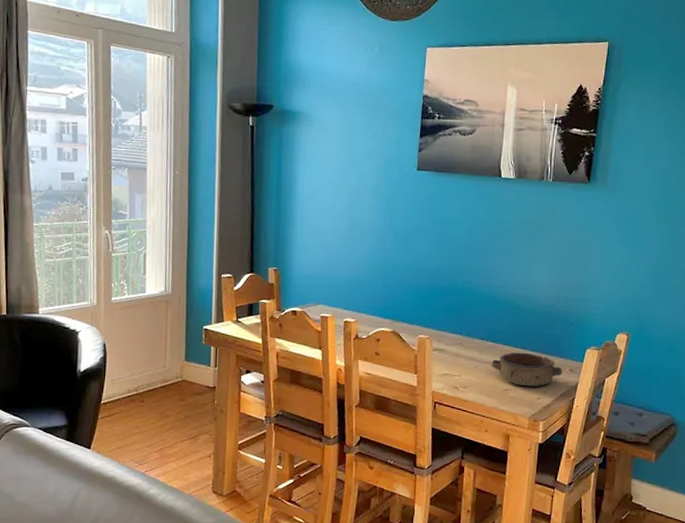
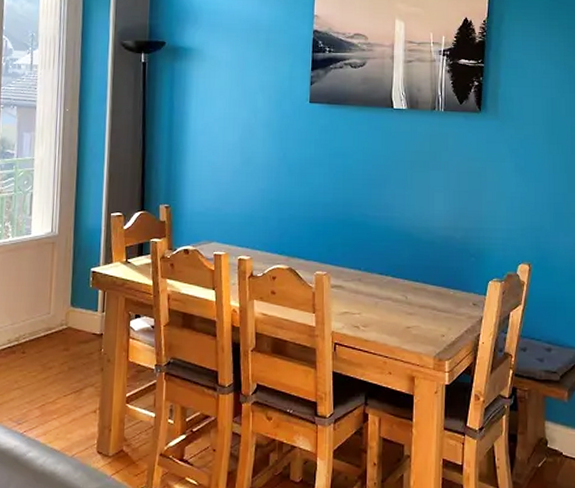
bowl: present [491,352,563,387] -> none [392,286,466,324]

